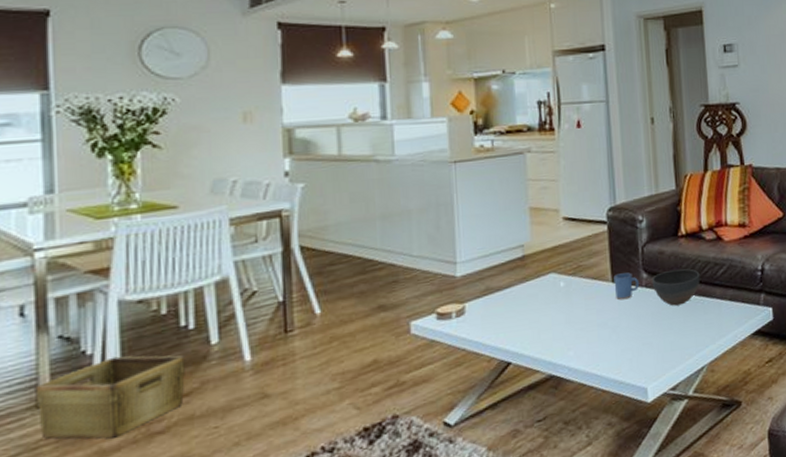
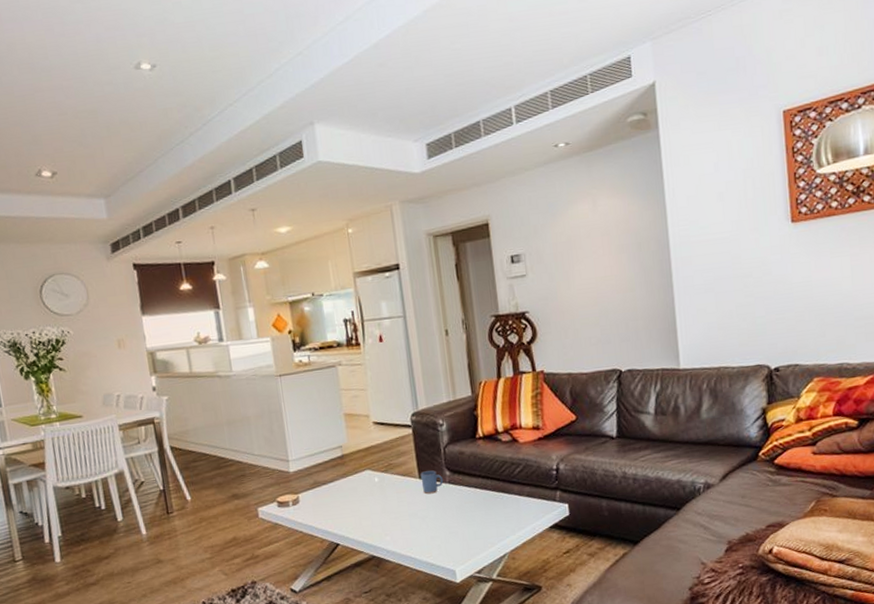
hamper: present [33,355,186,439] -> none [10,527,105,586]
bowl: present [651,268,700,306] -> none [454,467,499,501]

